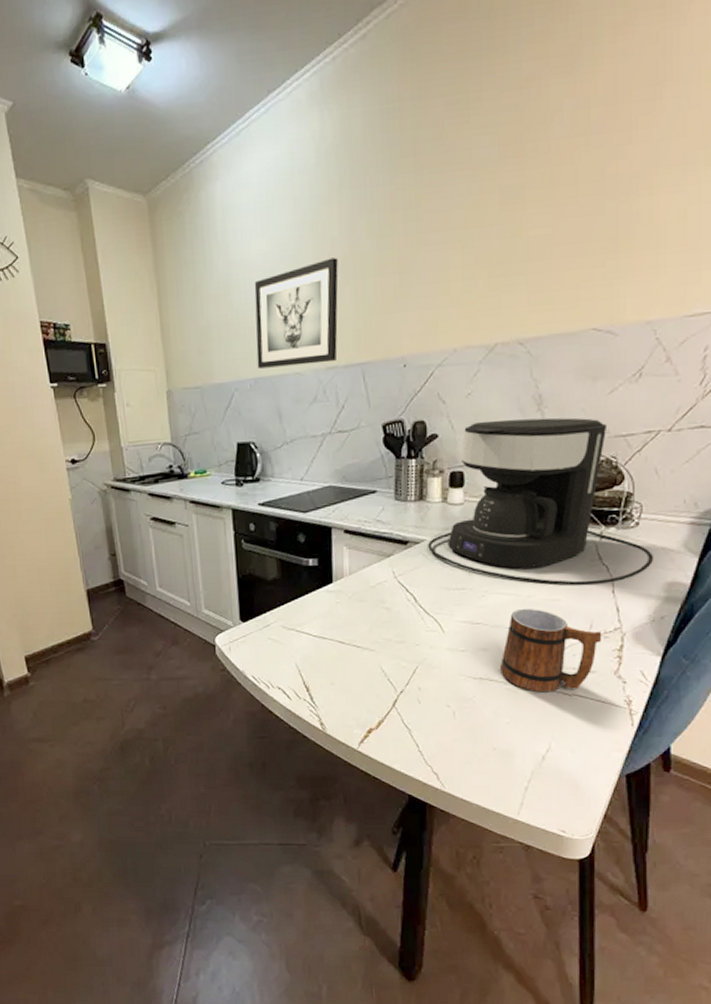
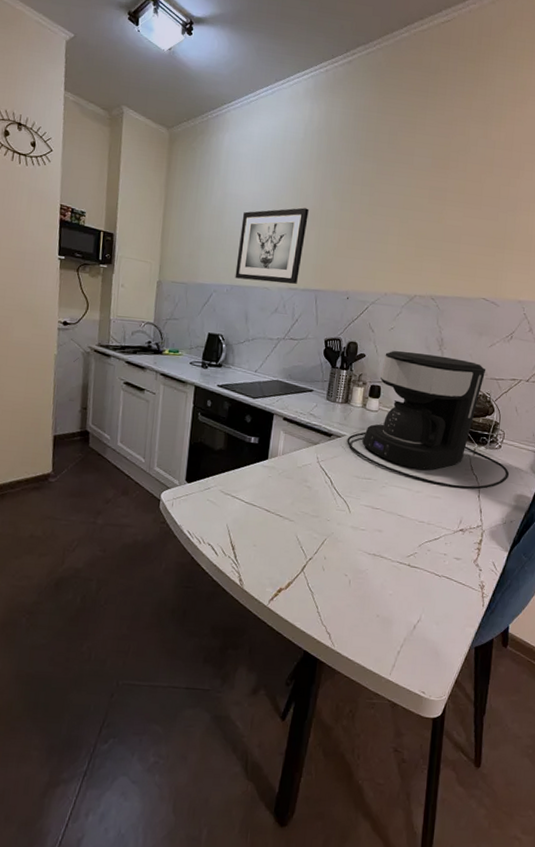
mug: present [500,609,602,693] -> none [390,501,468,572]

